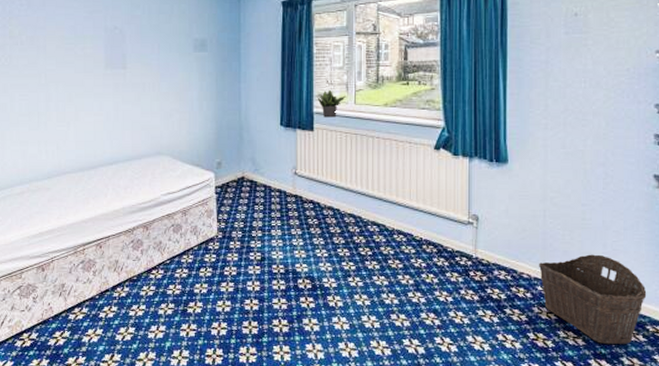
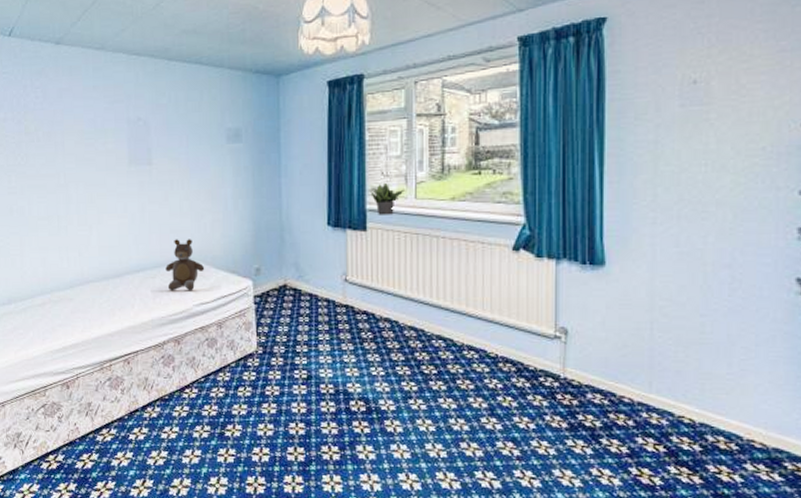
teddy bear: none [136,135,172,182] -> present [165,239,205,291]
wicker basket: present [538,254,647,345] -> none [643,375,785,485]

